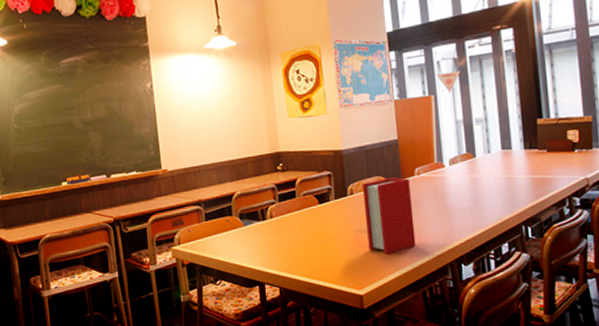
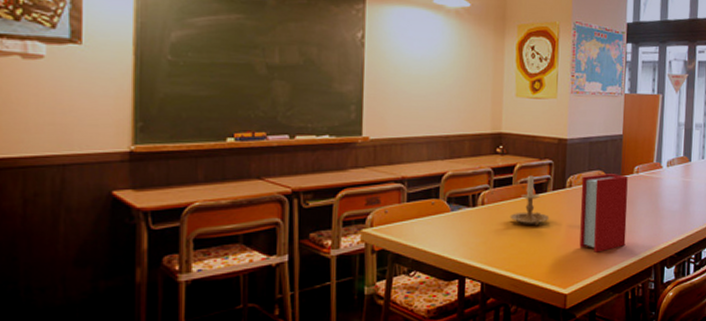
candle holder: none [297,186,336,233] -> present [509,174,550,225]

